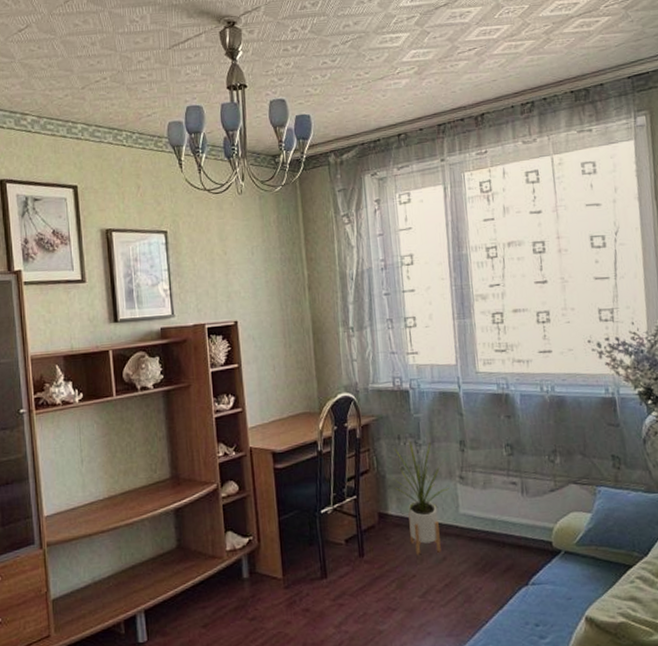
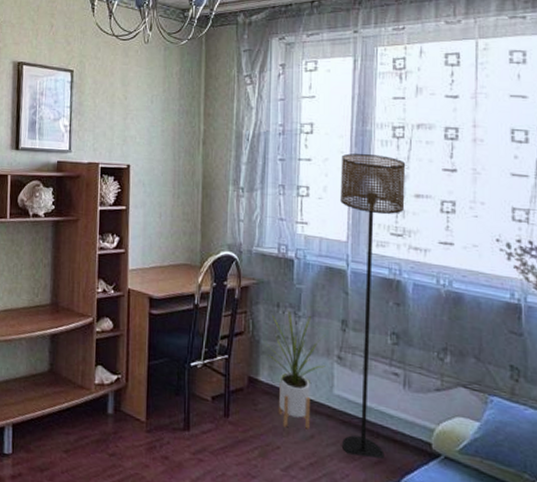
floor lamp: none [443,276,512,568] -> present [340,153,406,459]

